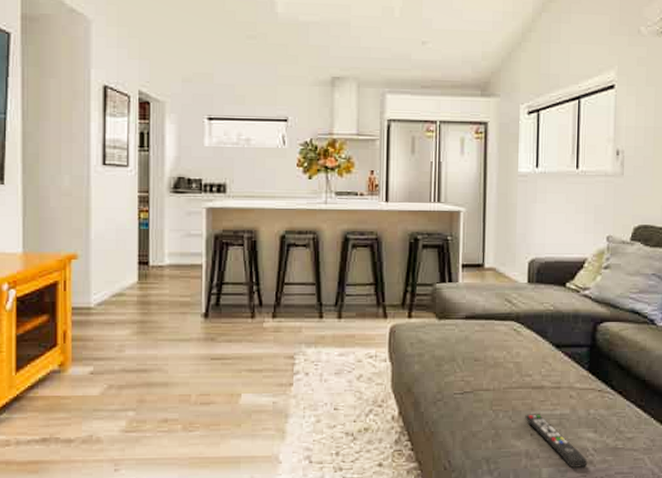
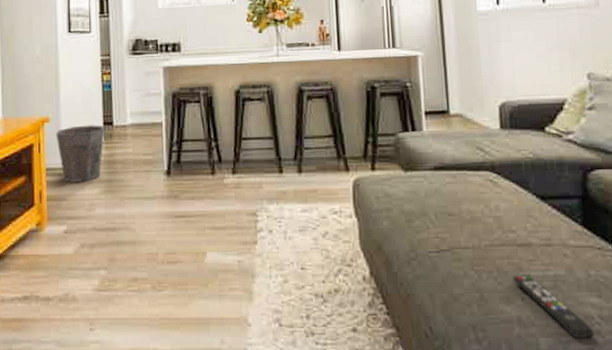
waste bin: none [84,264,140,323] -> present [56,125,105,182]

